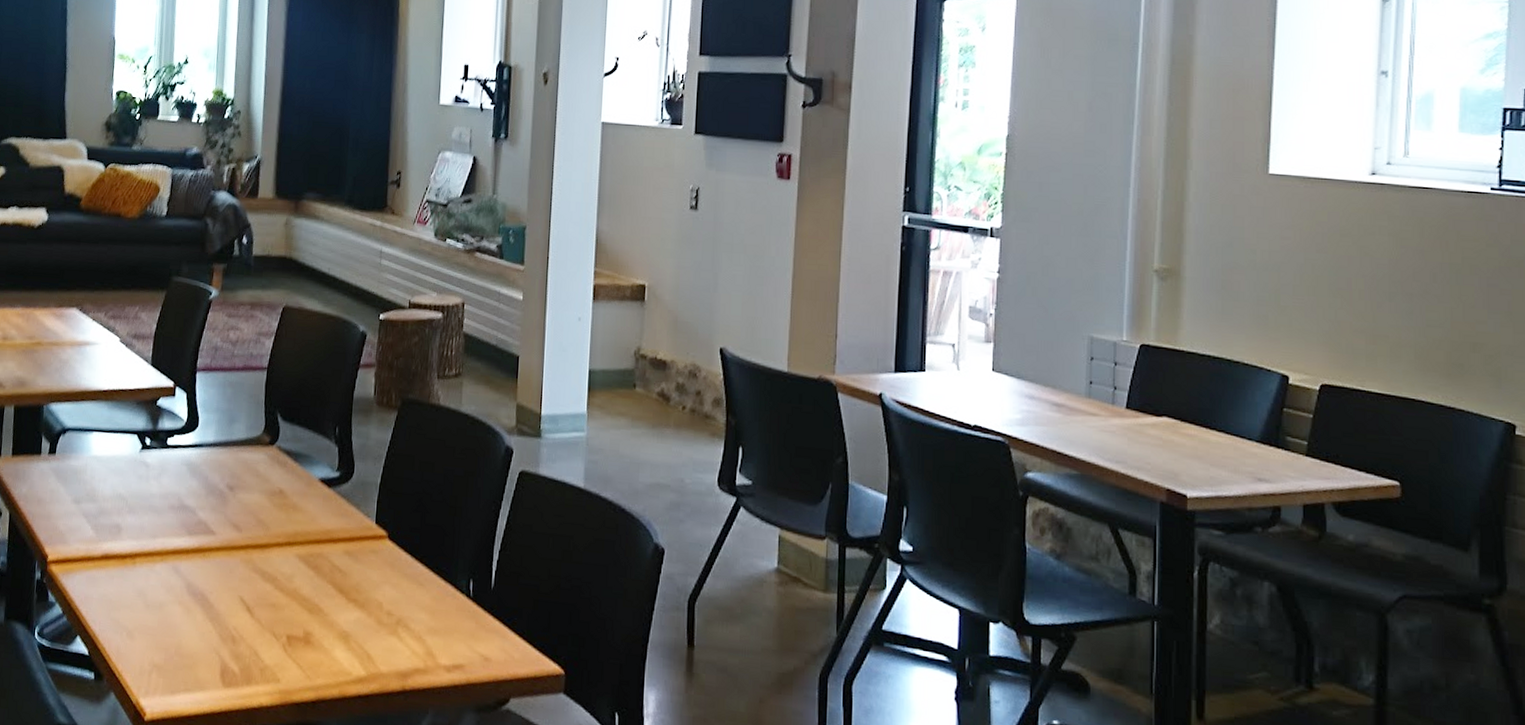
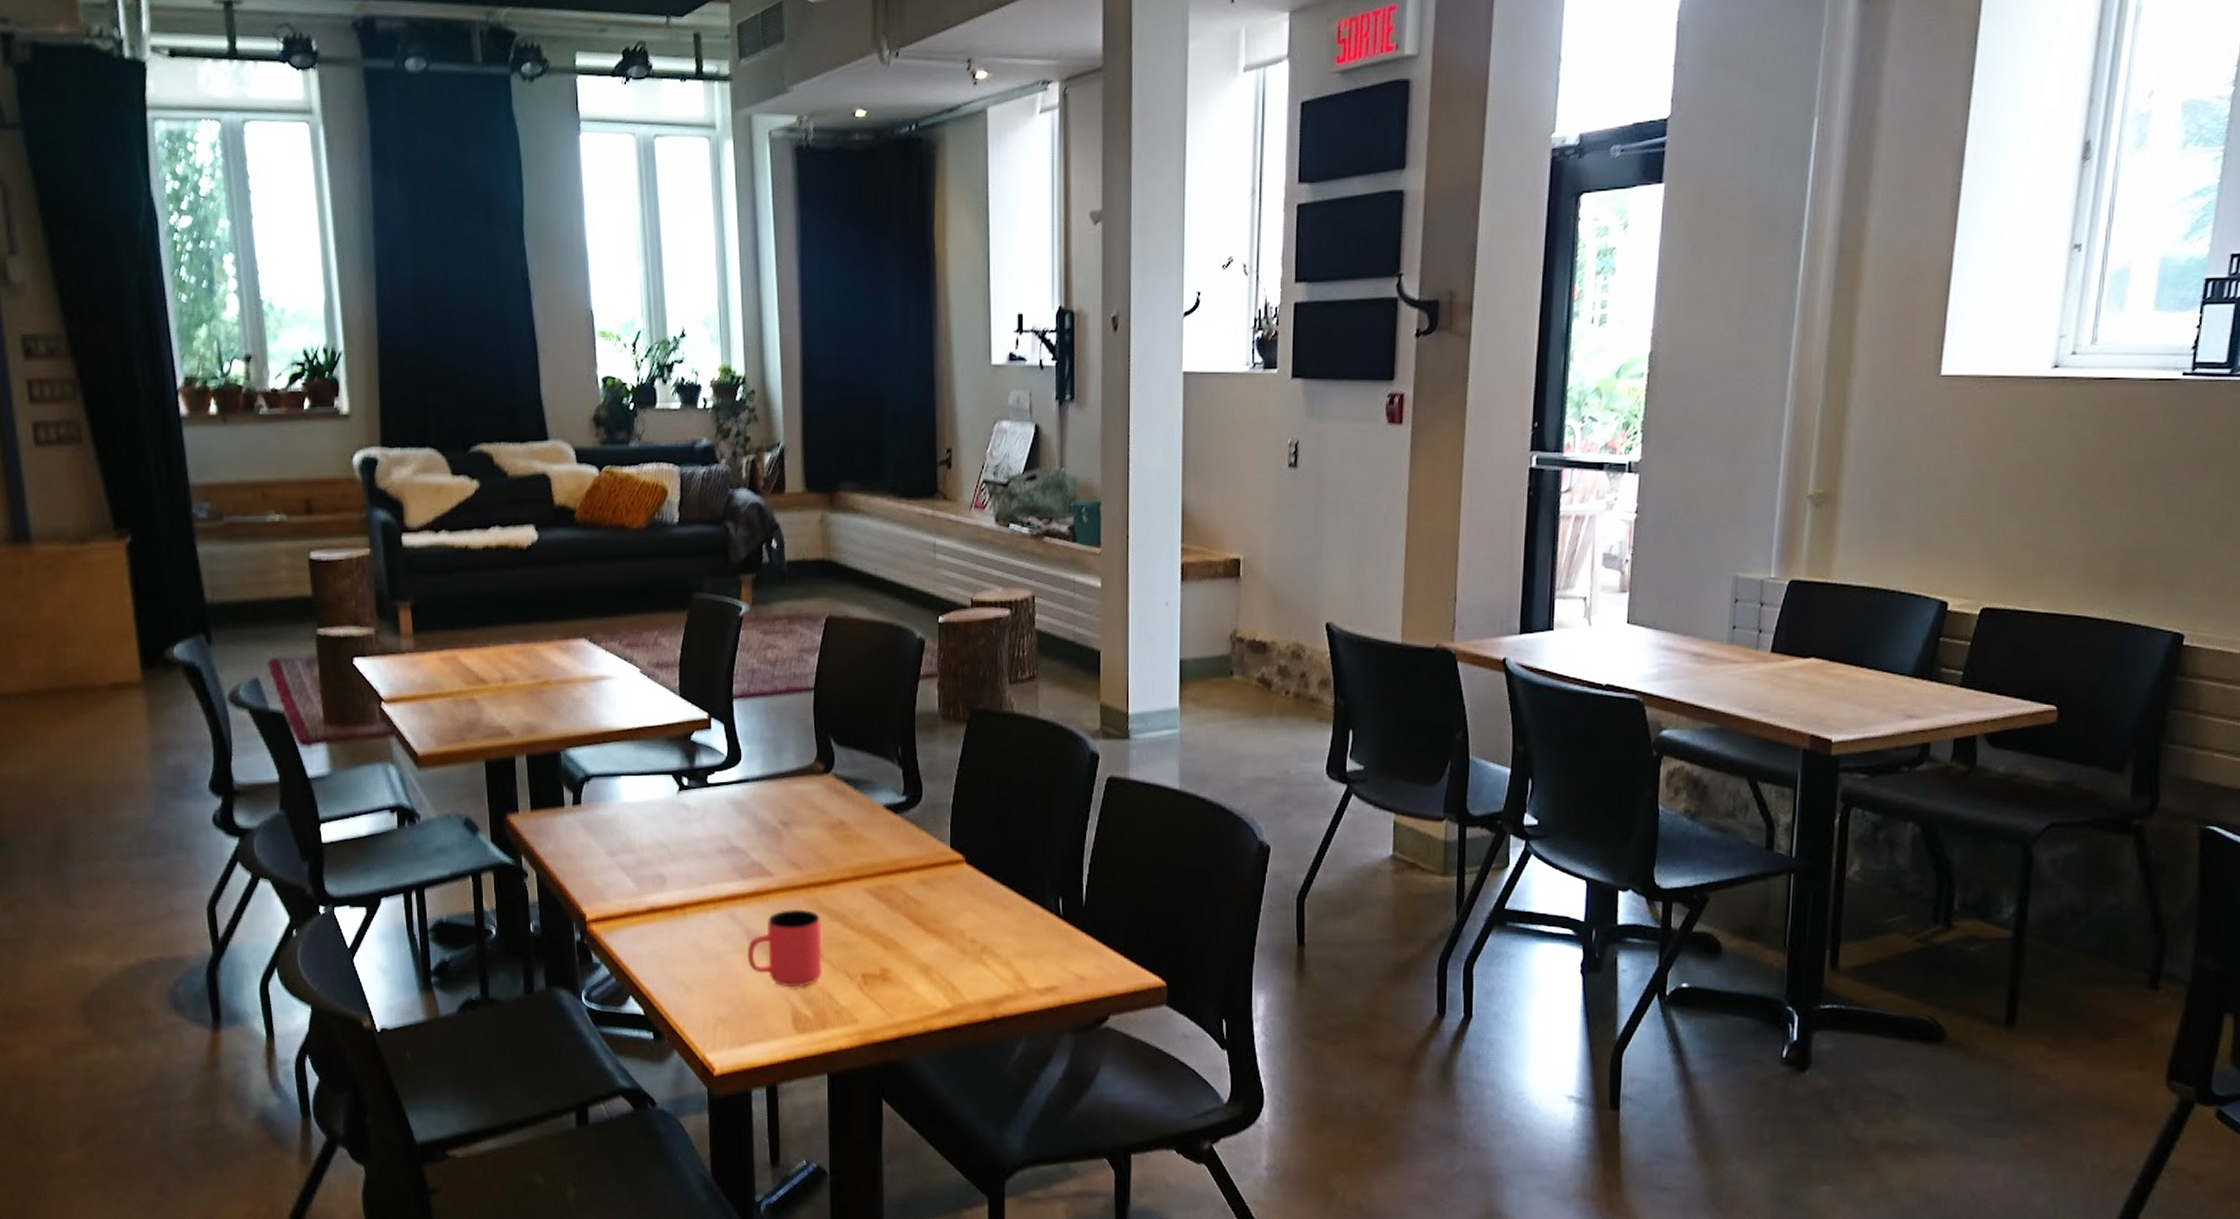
cup: none [185,567,255,642] -> present [747,909,822,987]

